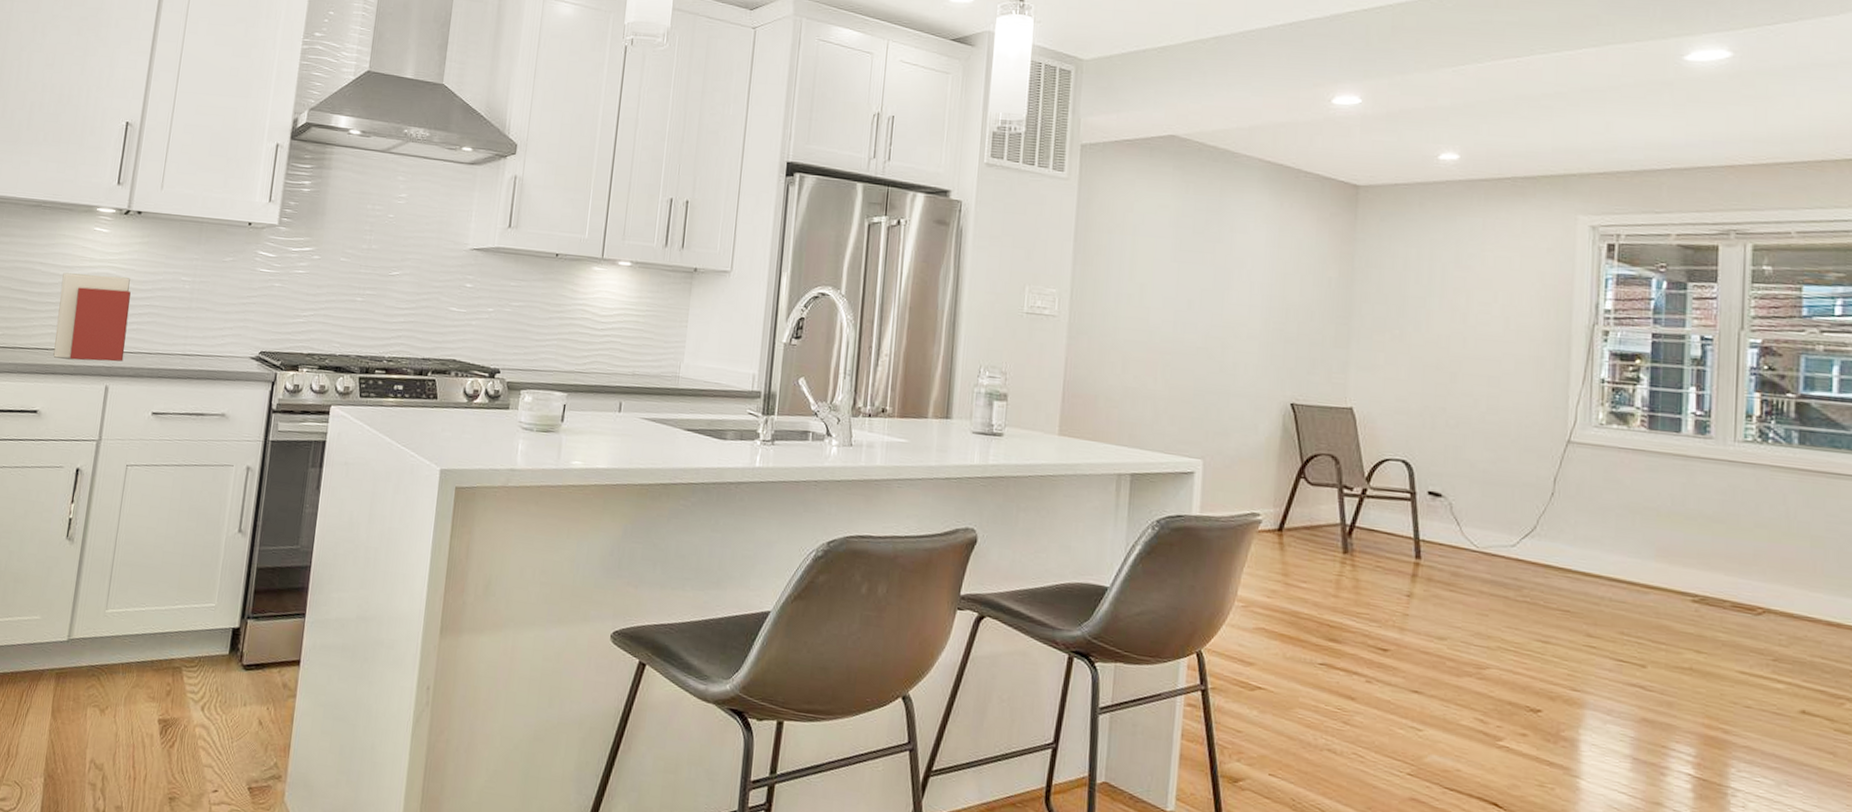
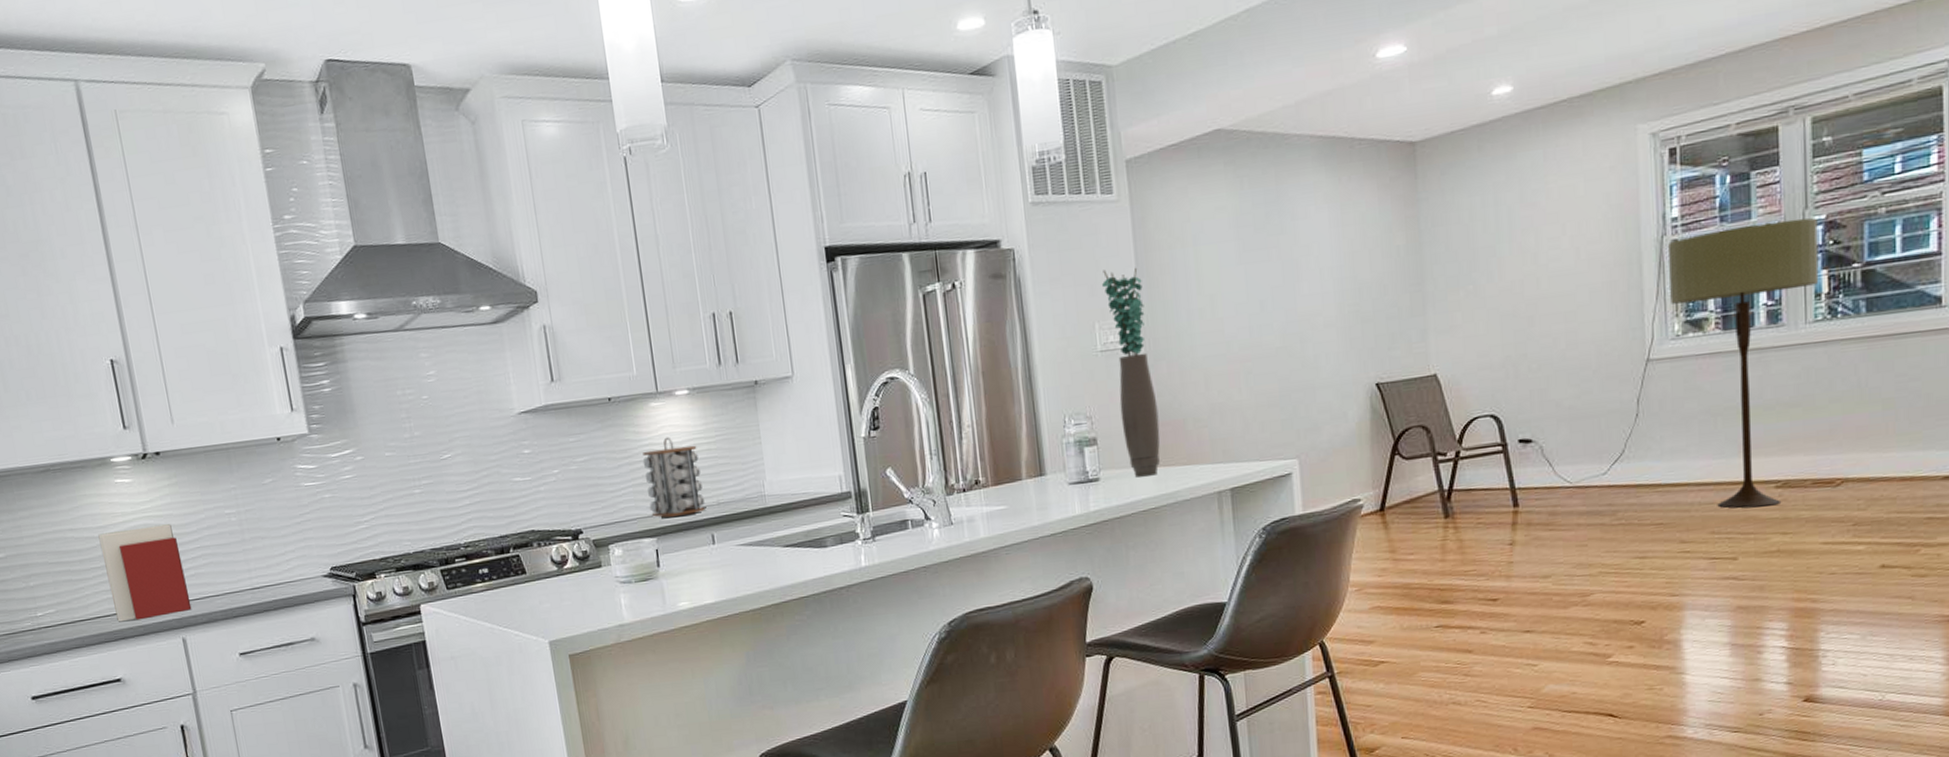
spice rack: none [568,301,626,380] -> present [642,437,705,519]
vase: none [1034,238,1078,444] -> present [1101,267,1160,478]
floor lamp: none [1597,330,1753,620] -> present [1668,218,1819,508]

